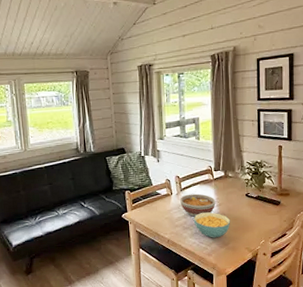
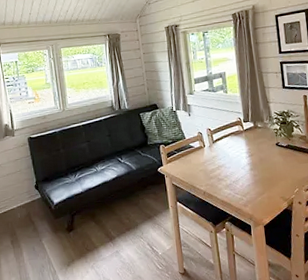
bowl: present [180,193,216,217] -> none [213,145,248,168]
cereal bowl: present [193,212,231,238] -> none [227,163,264,189]

